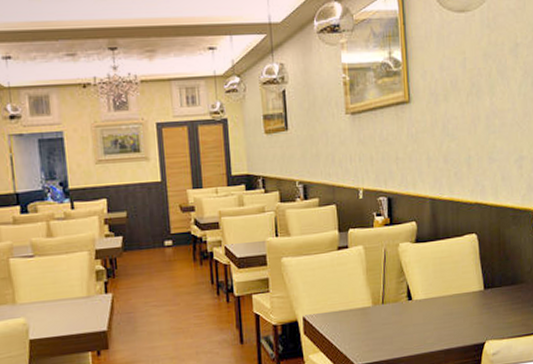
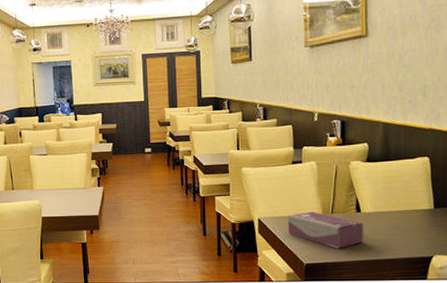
tissue box: none [335,303,417,344] -> present [287,211,364,249]

